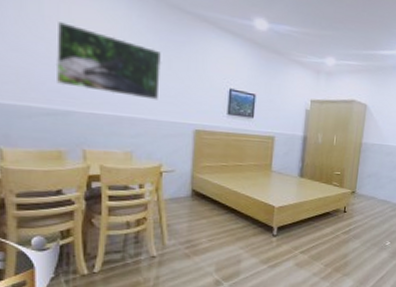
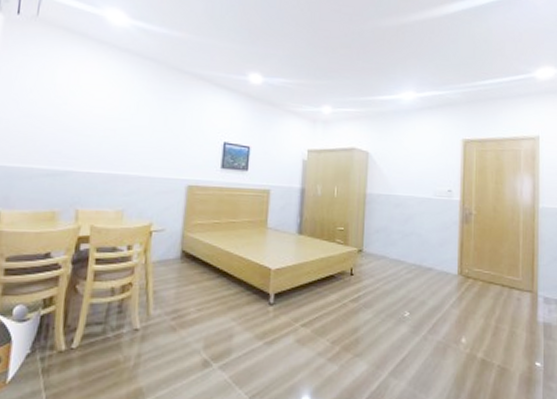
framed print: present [55,22,162,100] -> none [60,89,159,157]

